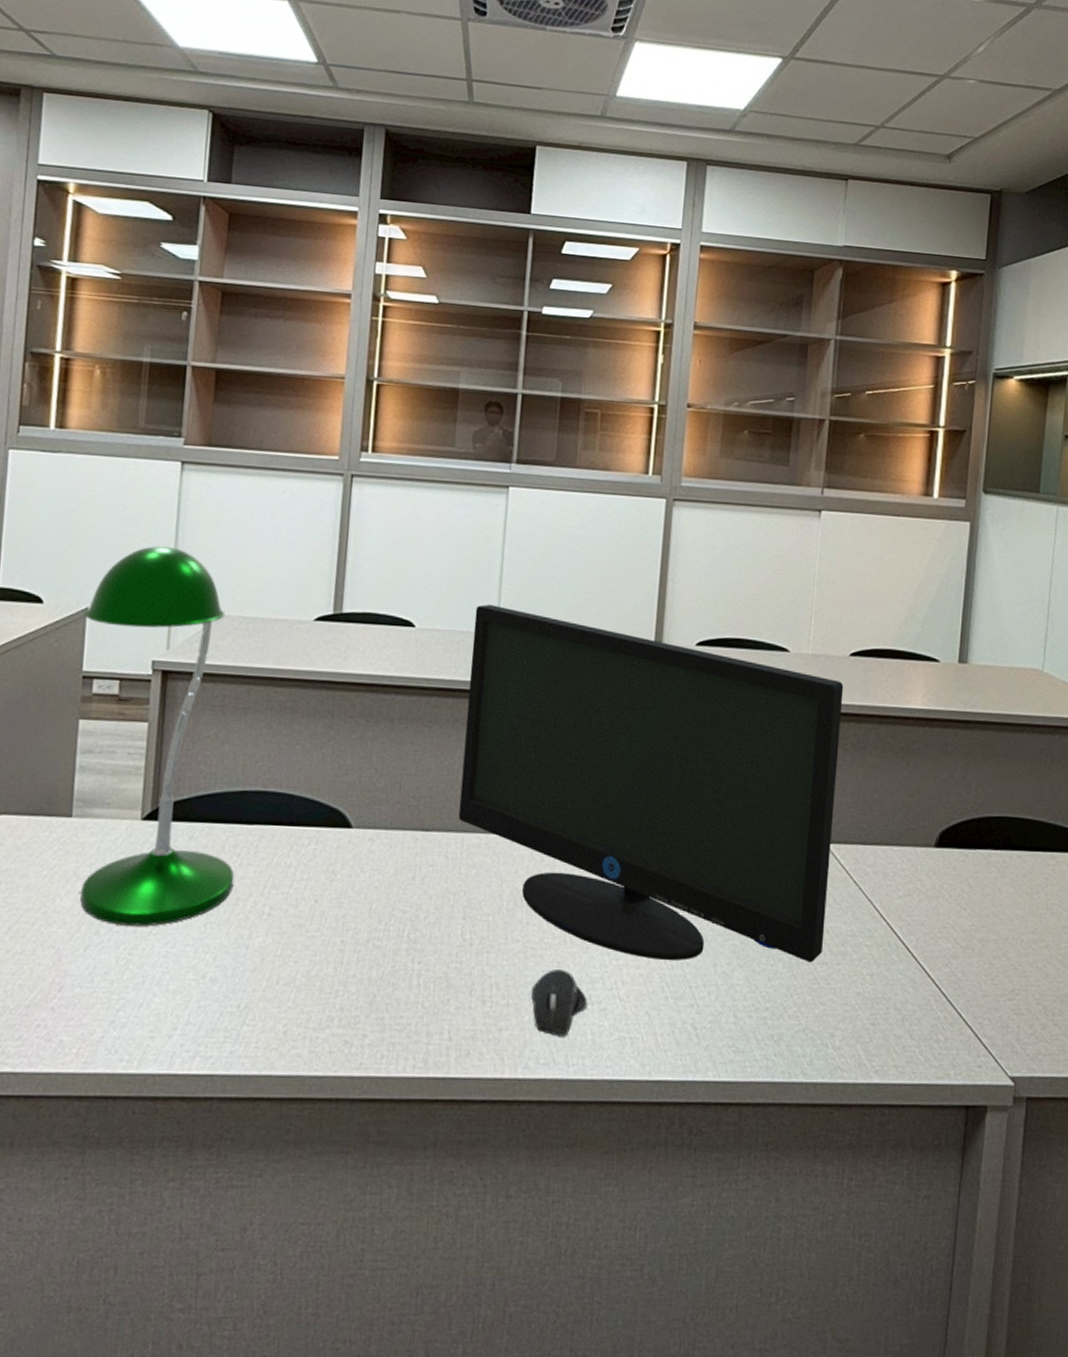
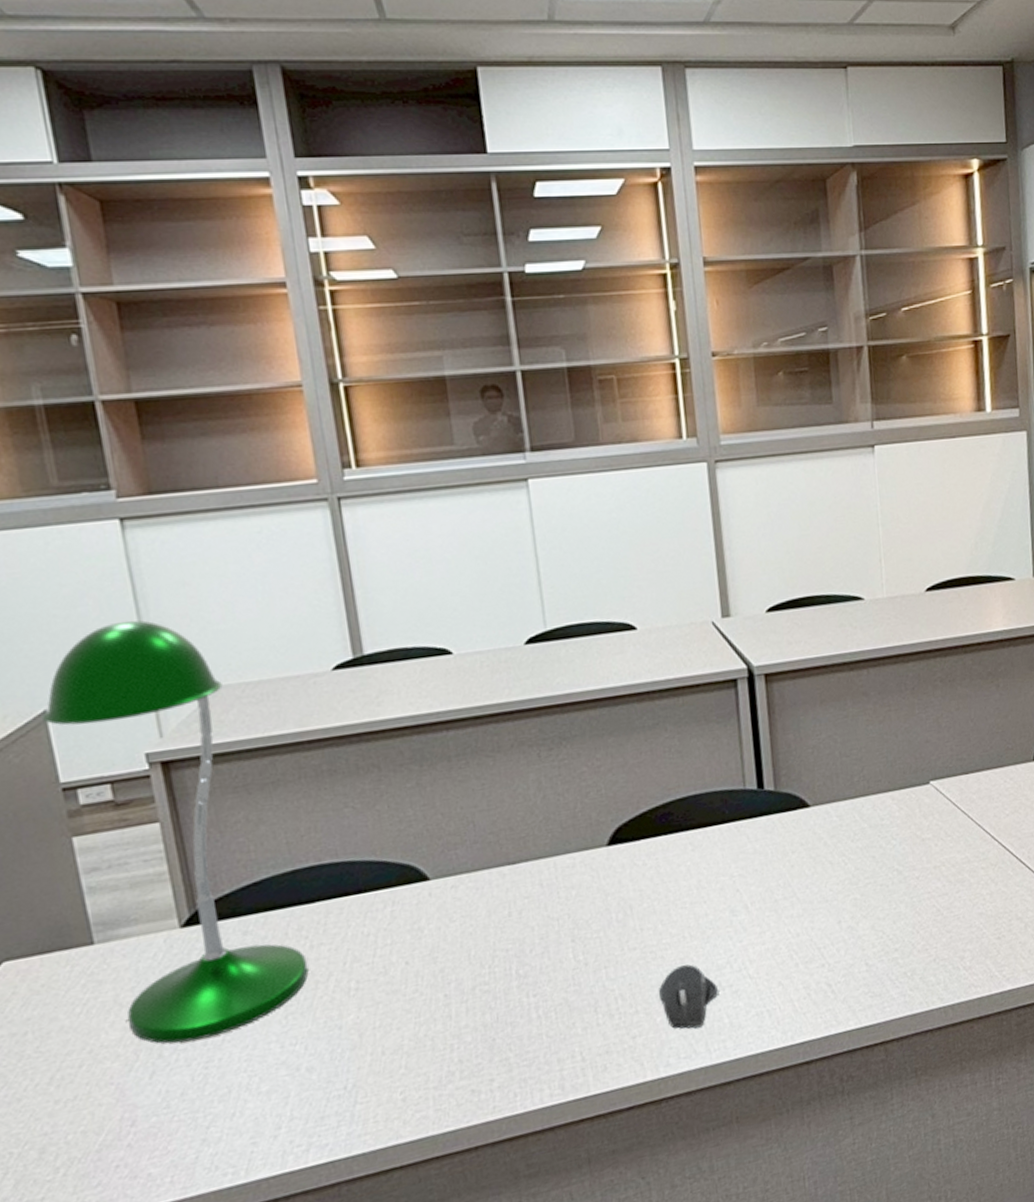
monitor: present [458,604,844,963] -> none [518,612,942,934]

